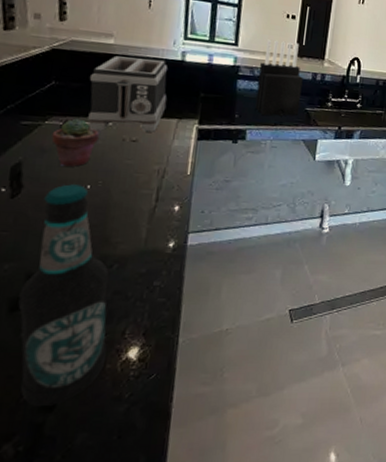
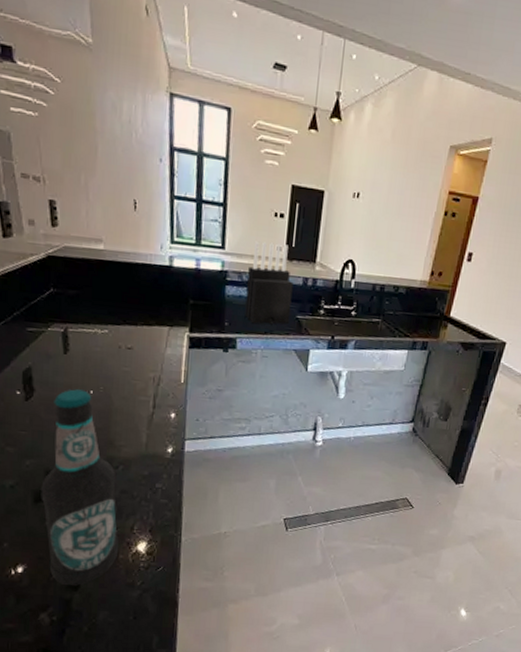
potted succulent: present [51,118,99,167] -> none [55,325,97,373]
toaster: present [88,56,168,132] -> none [83,262,158,340]

